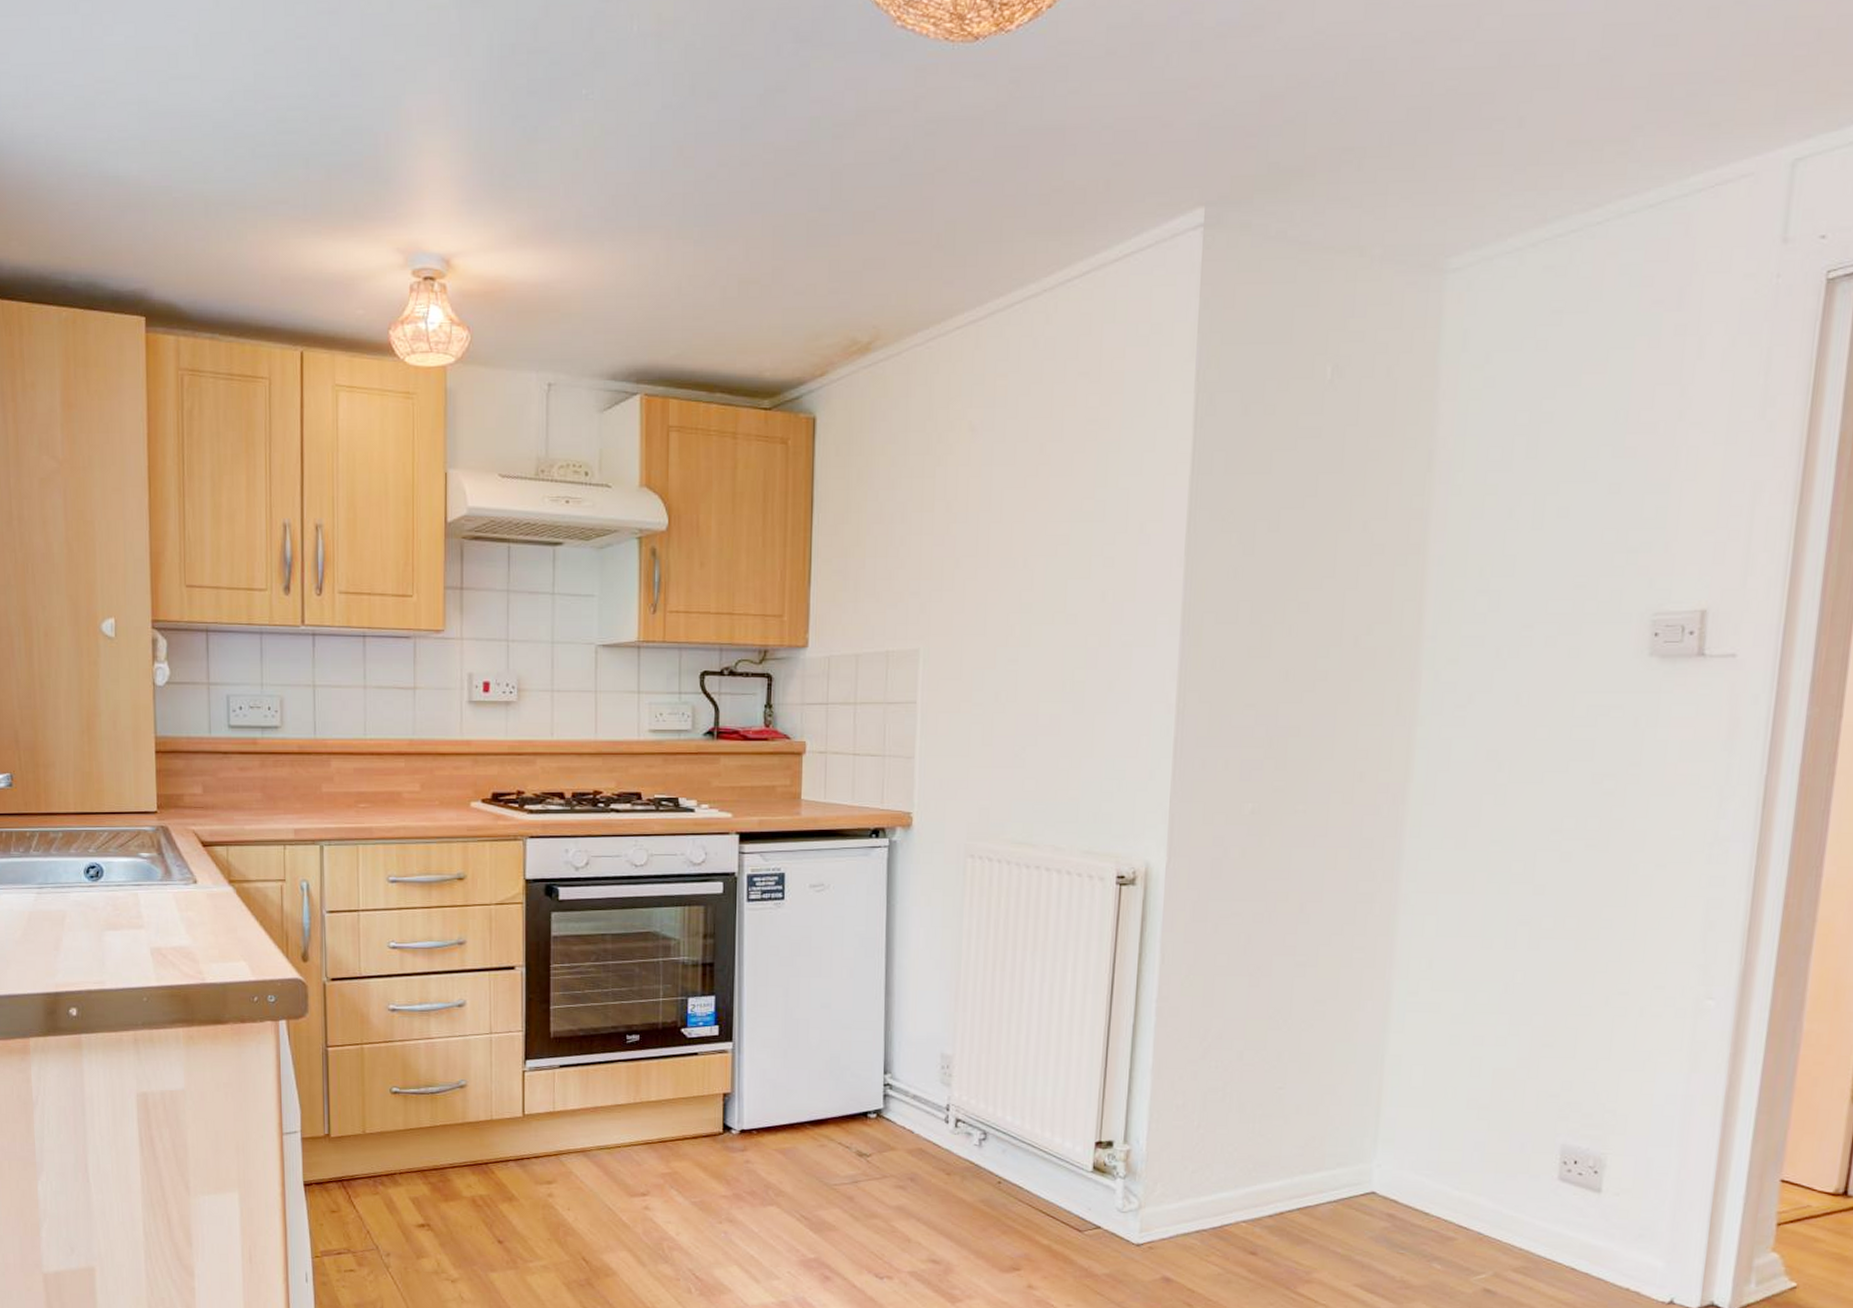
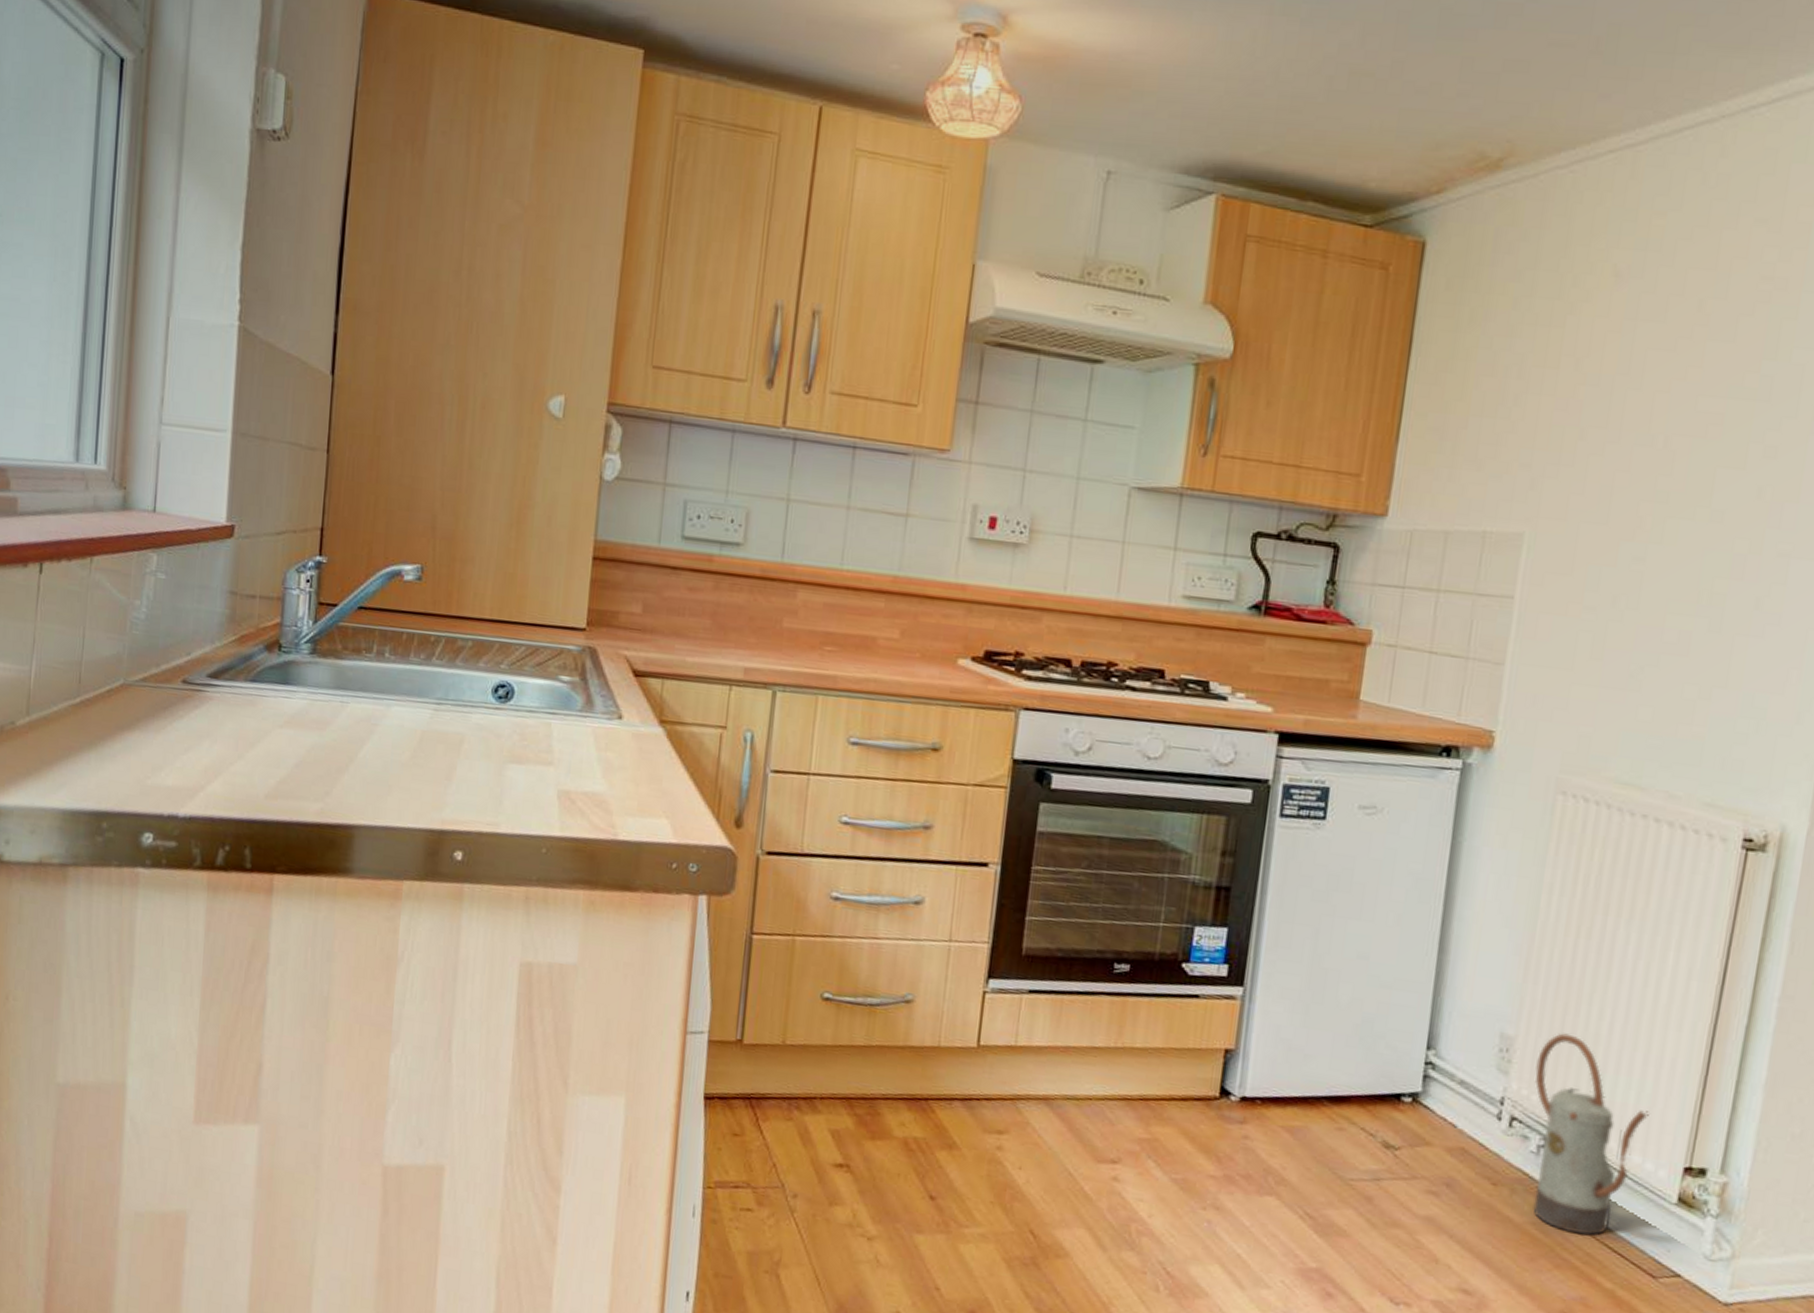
watering can: none [971,1048,1064,1205] -> present [1533,1033,1649,1236]

